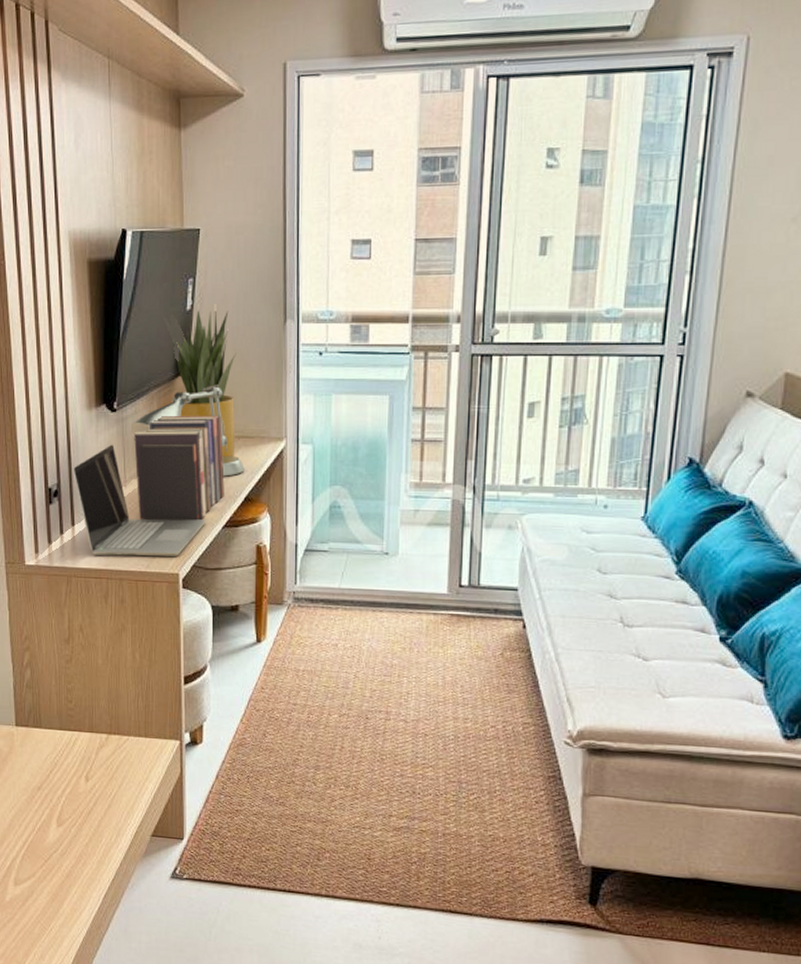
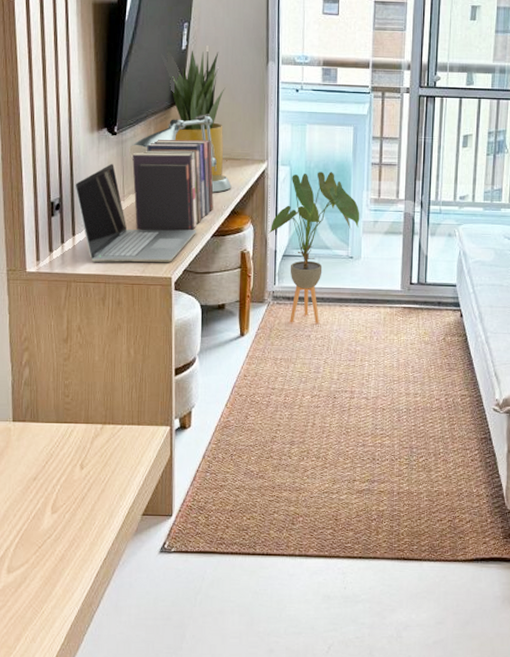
house plant: none [288,451,397,631] -> present [268,172,360,324]

